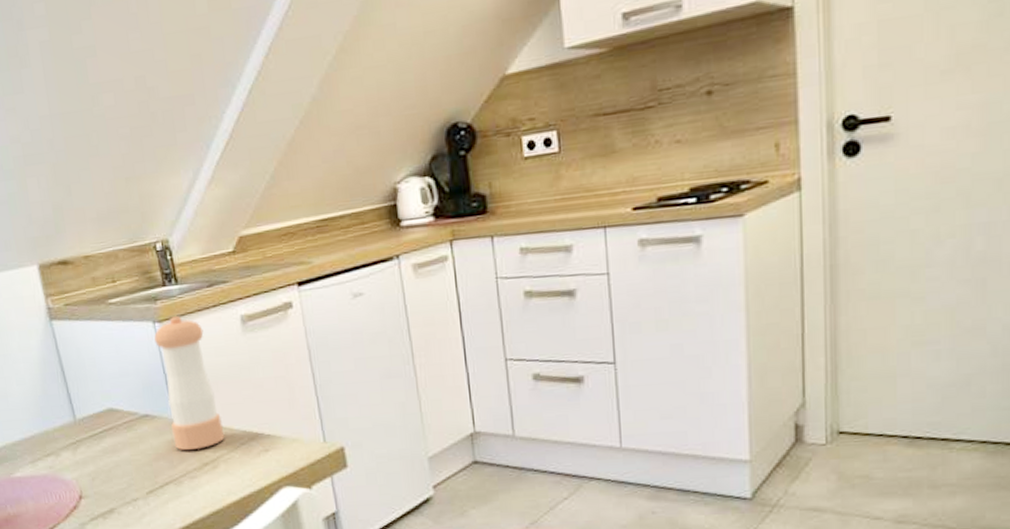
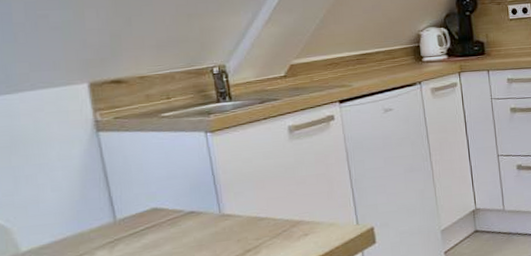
pepper shaker: present [154,316,225,450] -> none [205,127,268,240]

